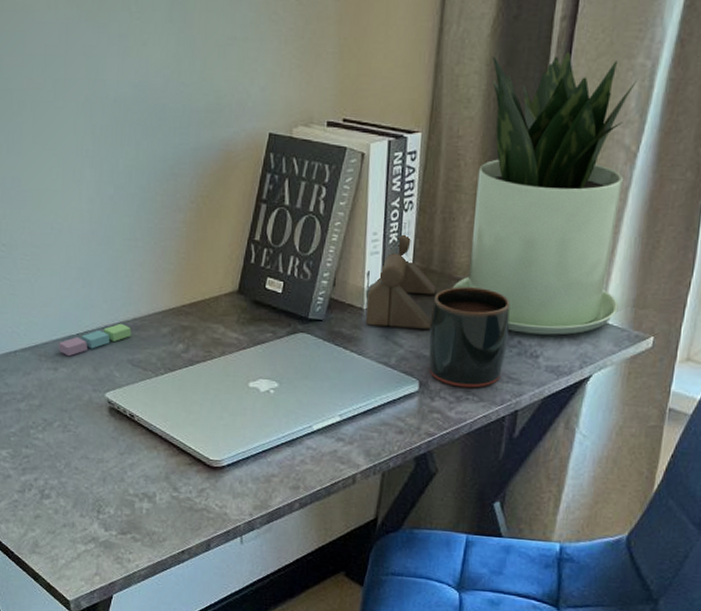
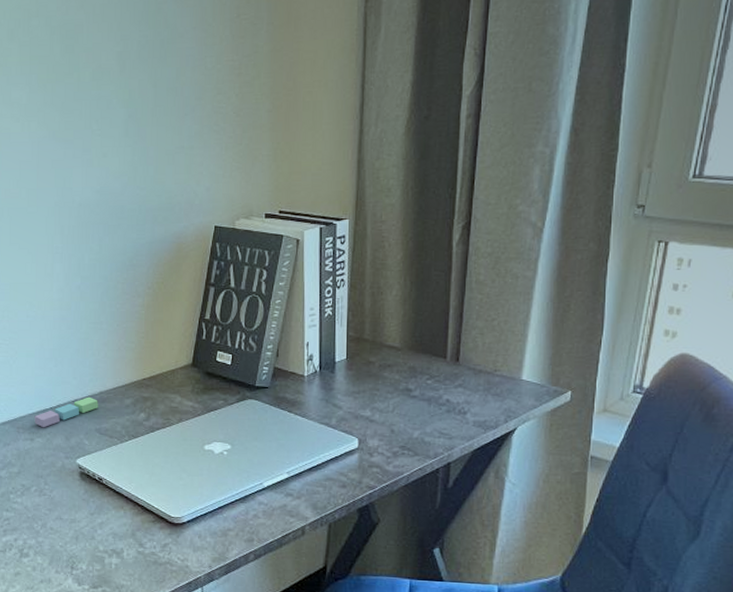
bookend: present [365,235,436,329] -> none [307,309,369,392]
mug: present [428,286,511,388] -> none [365,353,438,444]
planter: present [452,52,639,335] -> none [384,145,539,393]

